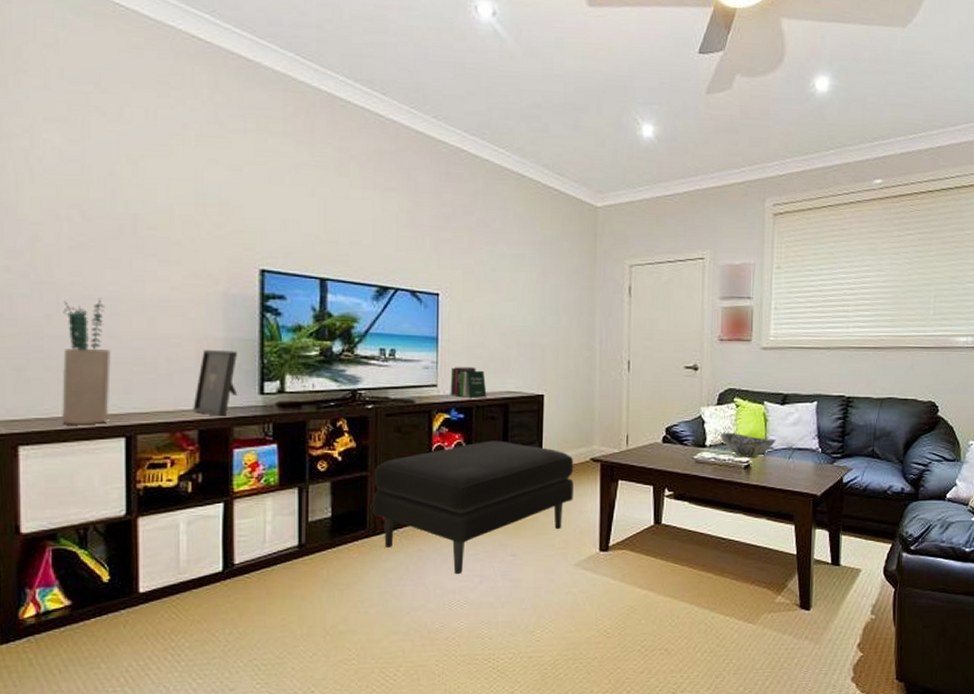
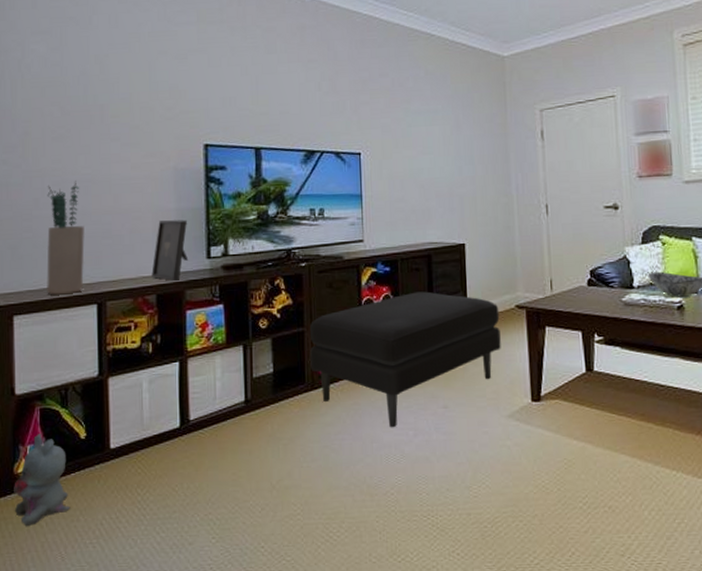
plush toy: none [19,576,90,674] -> present [14,434,71,526]
books: present [450,367,487,398] -> none [375,221,410,251]

